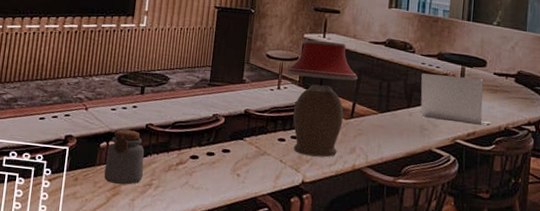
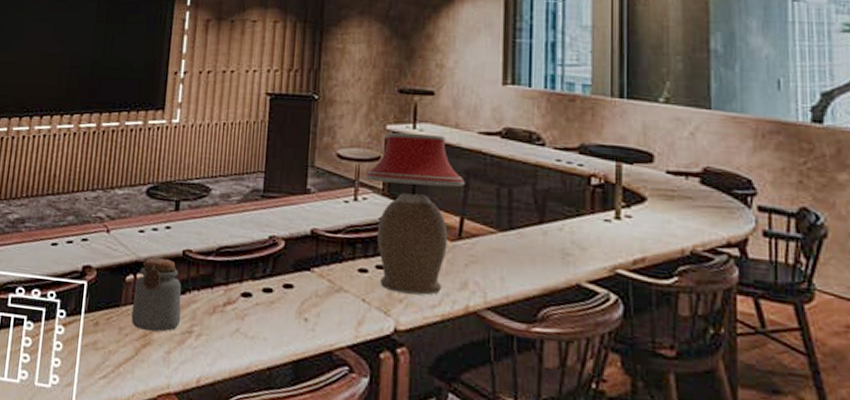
laptop: present [420,73,492,125] -> none [557,174,670,248]

